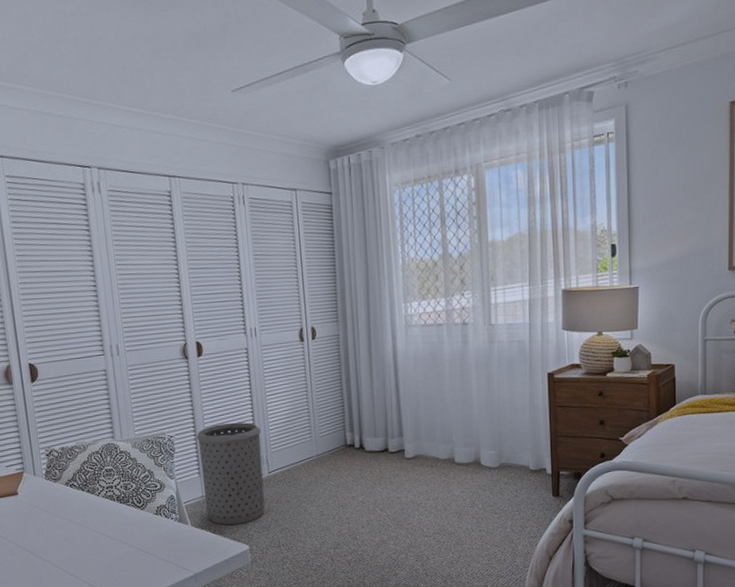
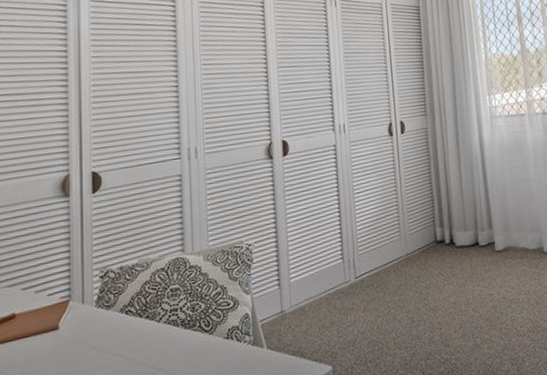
laundry basket: present [196,422,265,525] -> none [277,223,351,344]

